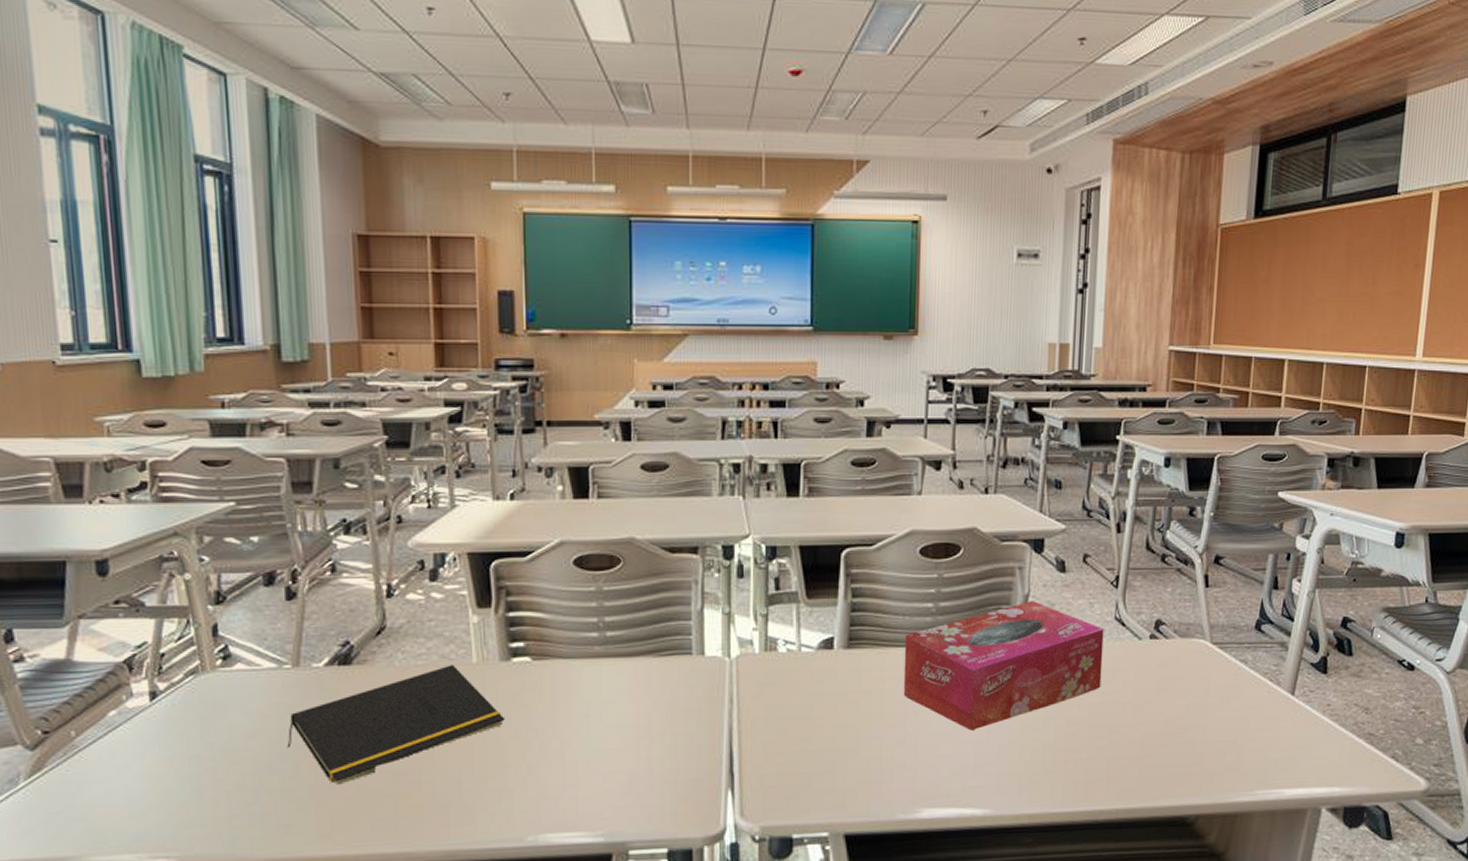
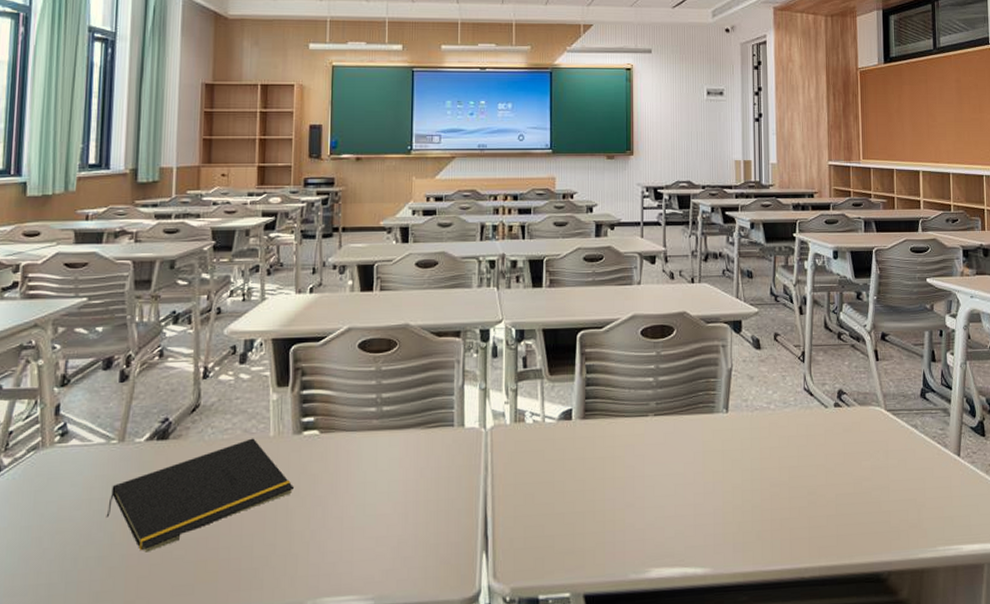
tissue box: present [903,600,1104,731] -> none [631,374,797,493]

